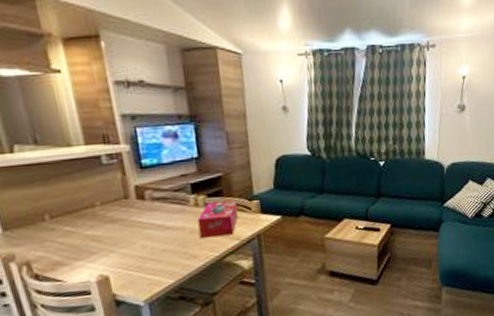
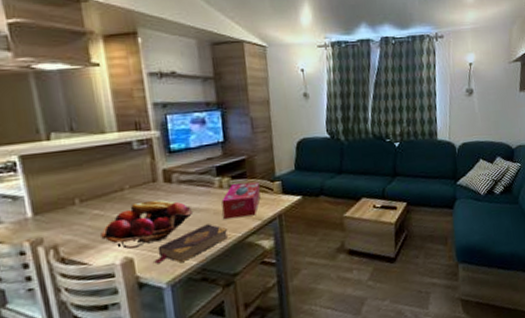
fruit basket: none [73,217,169,267] -> present [101,200,194,249]
book: none [130,242,206,282] -> present [154,224,229,264]

